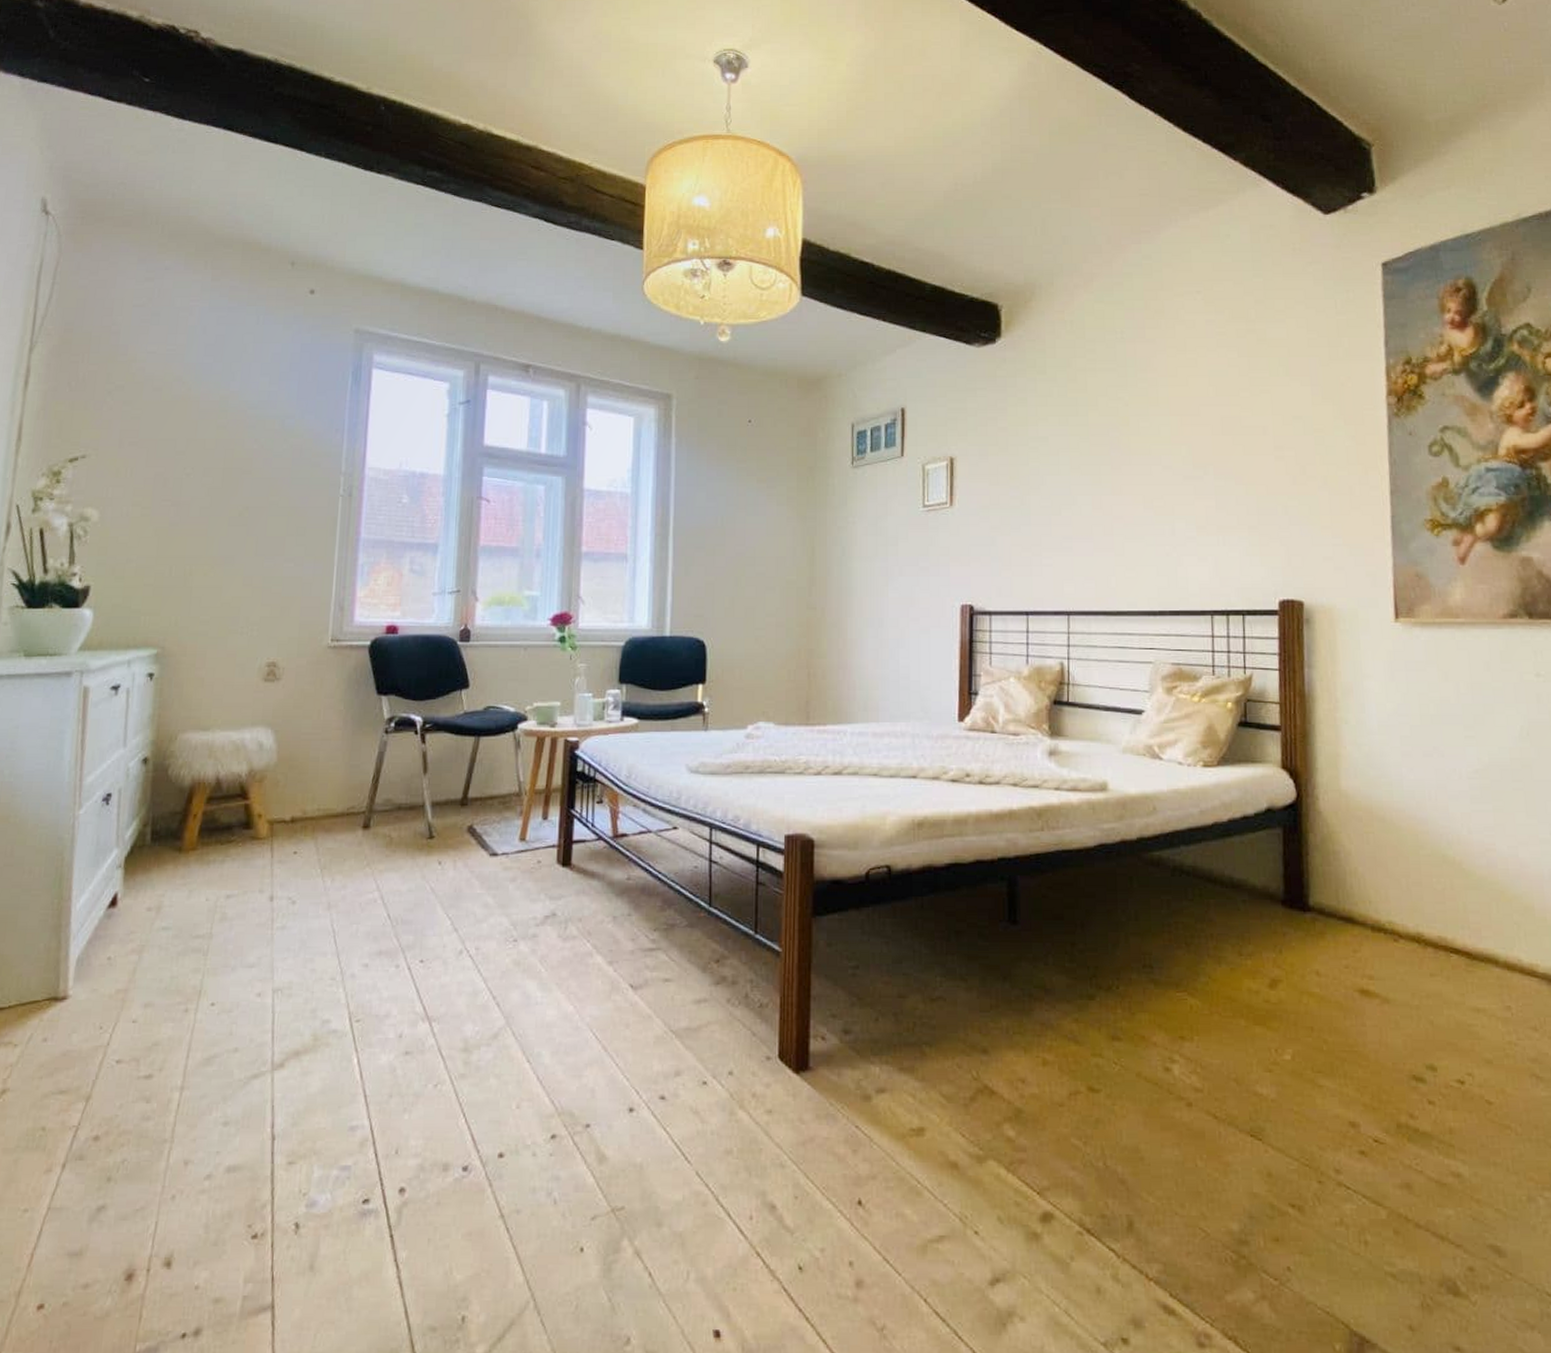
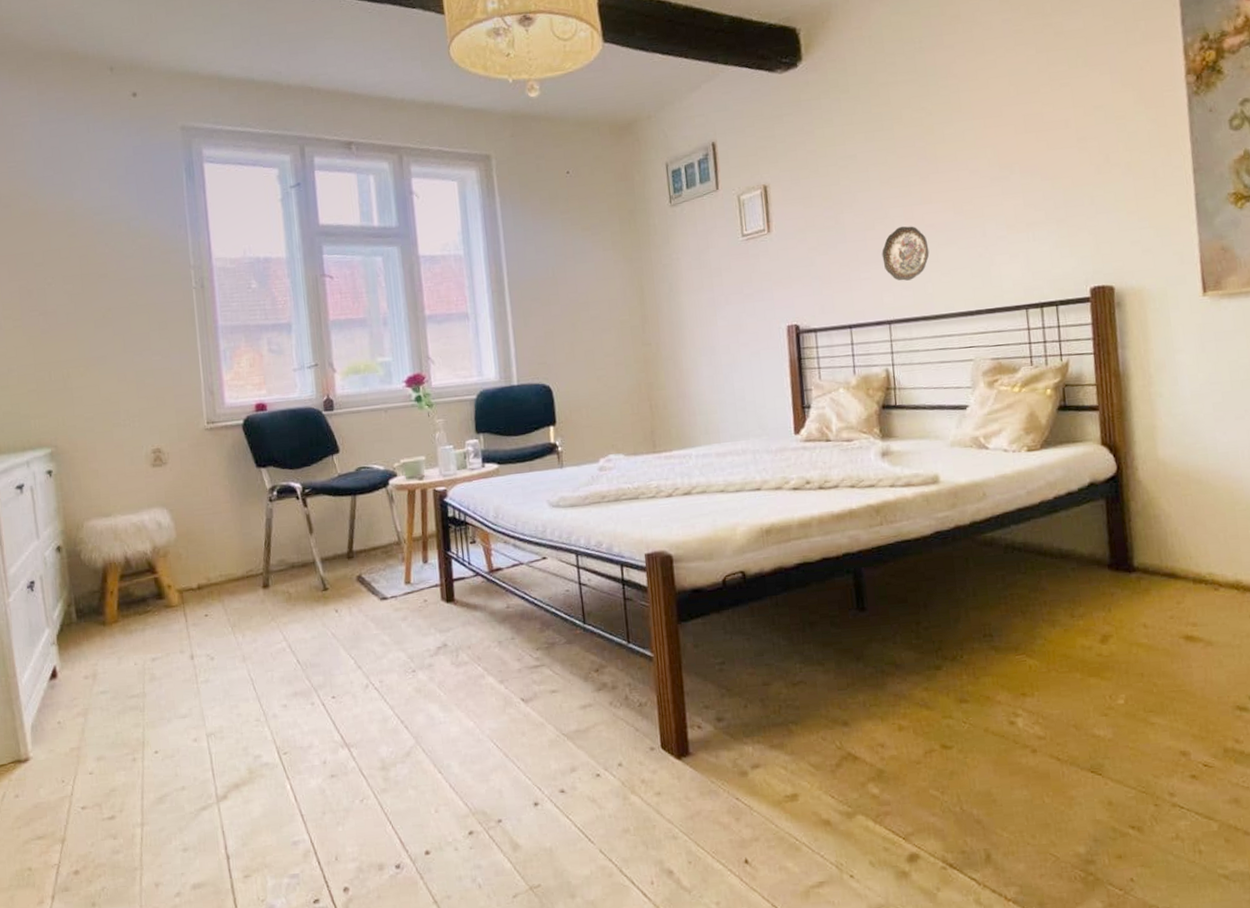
decorative plate: none [1066,515,1115,572] -> present [882,226,930,281]

